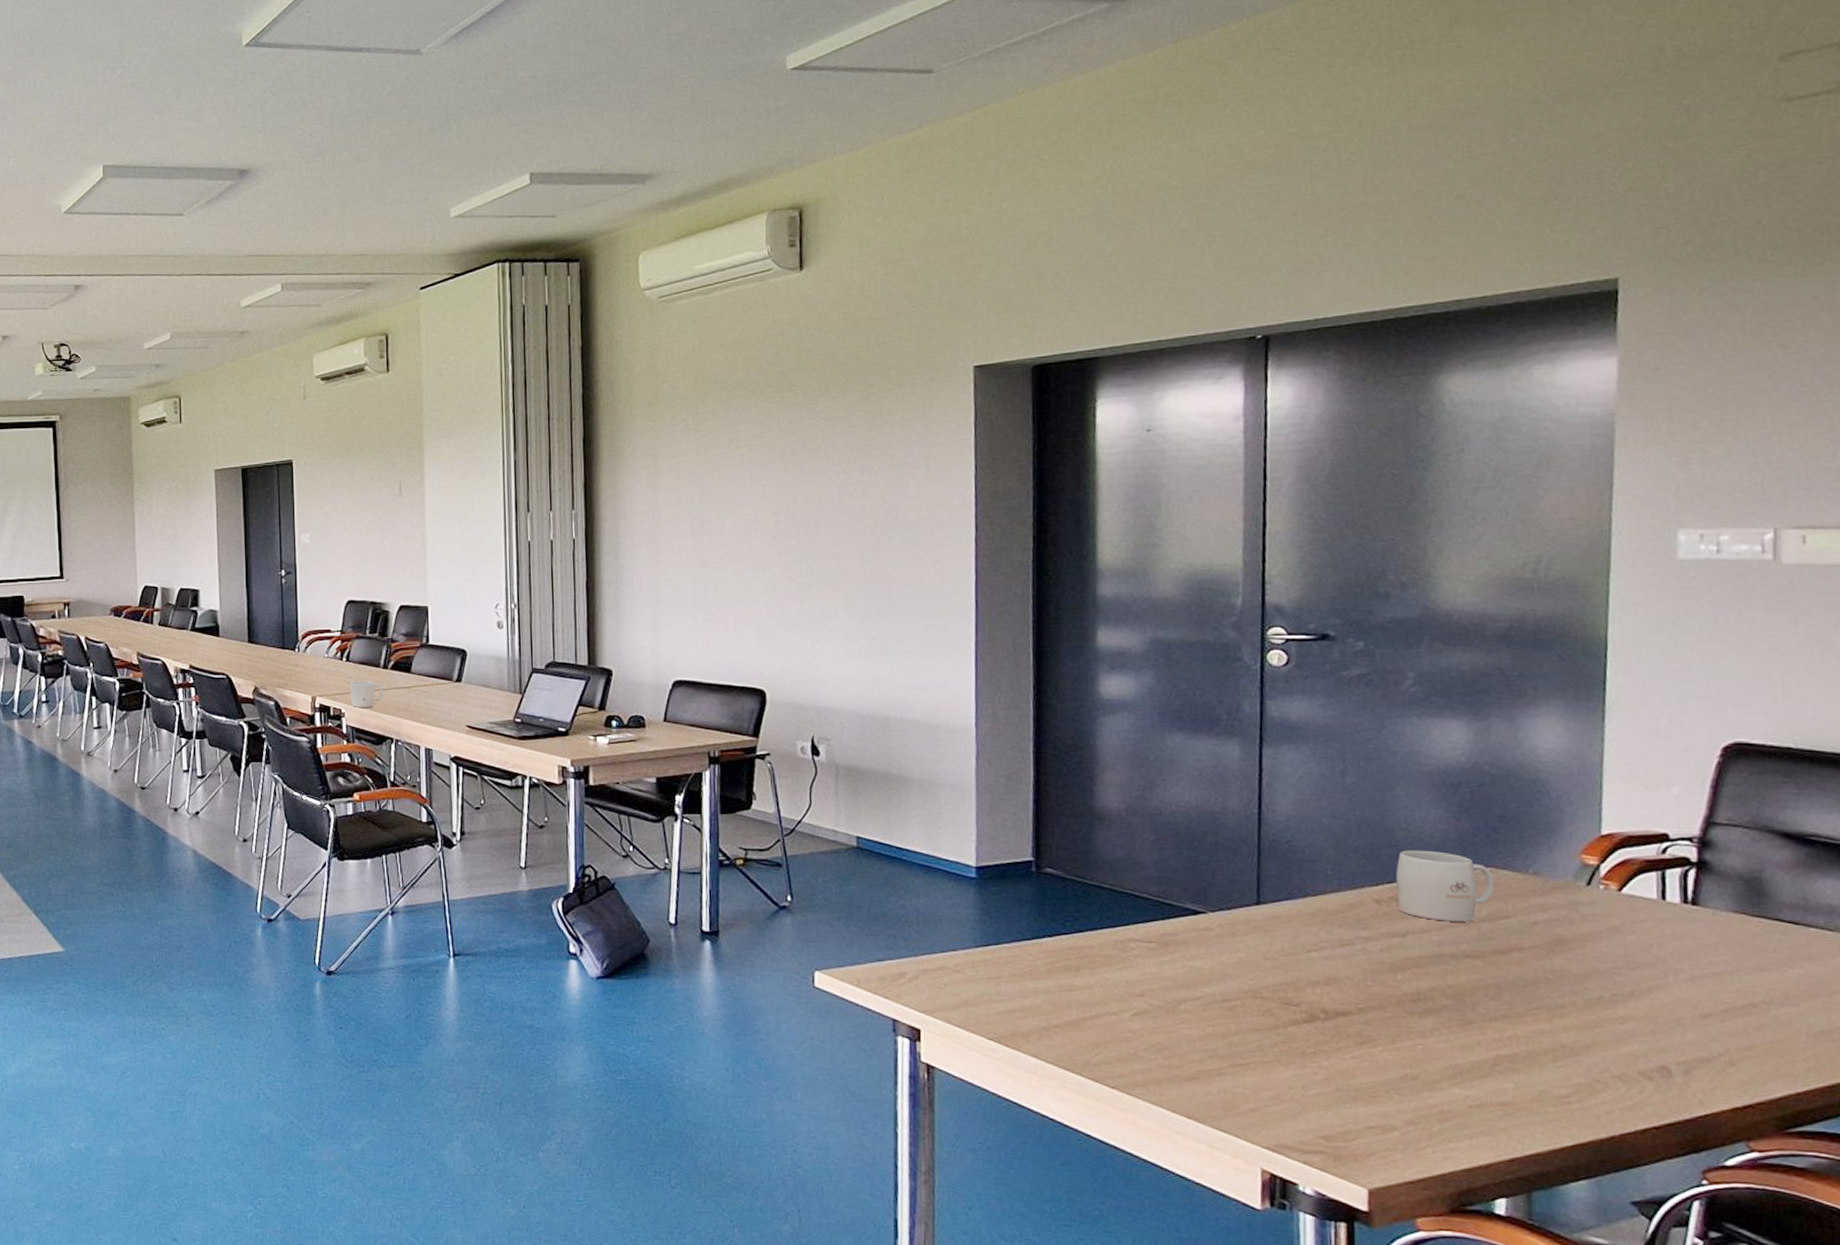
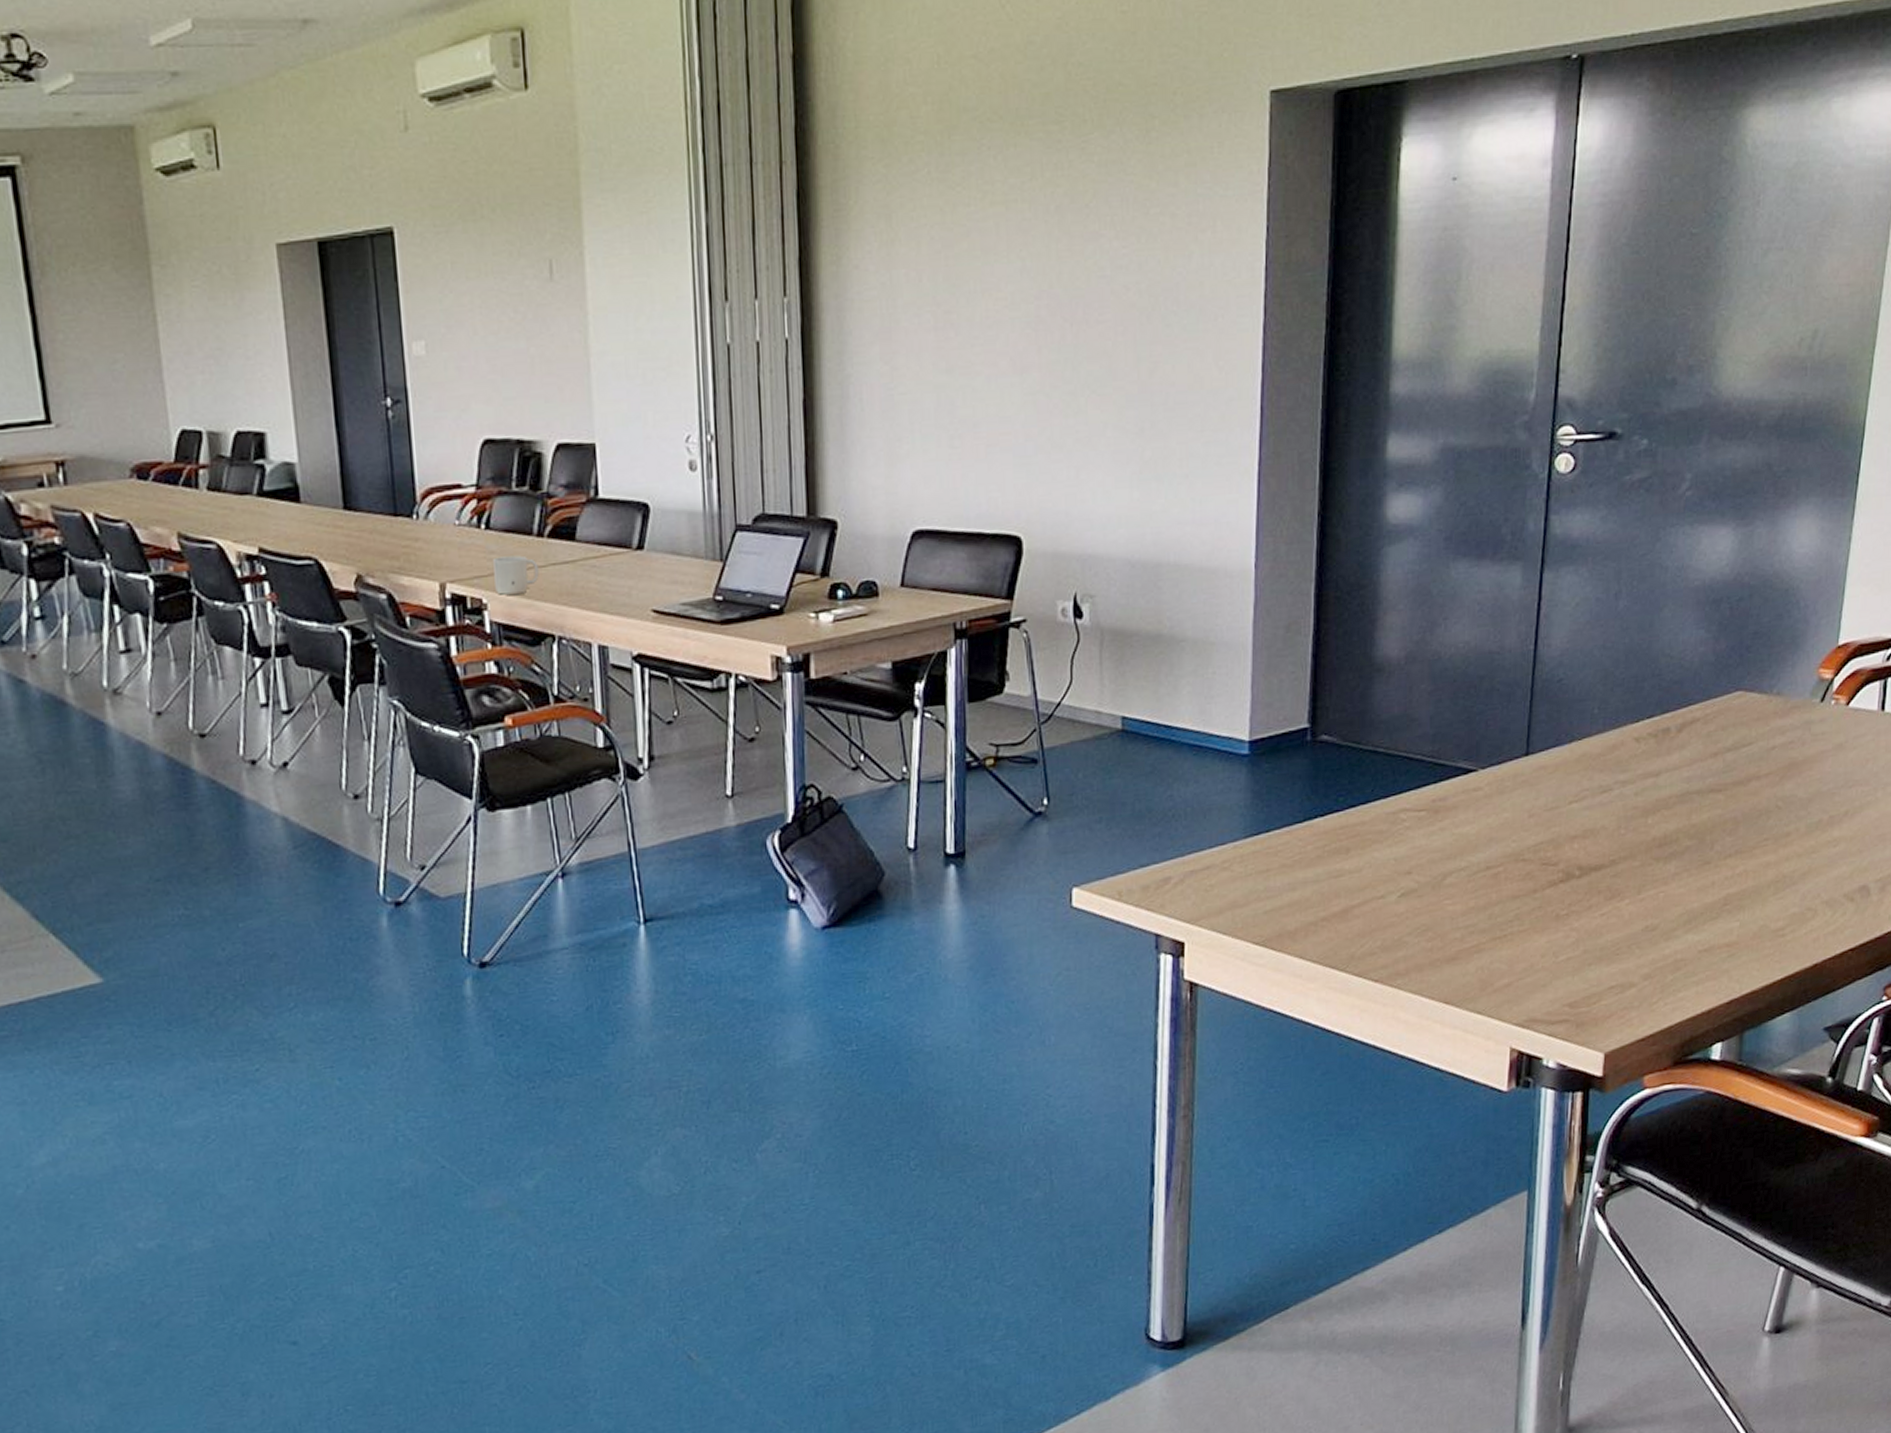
mug: present [1395,850,1495,922] -> none [1654,677,1742,756]

